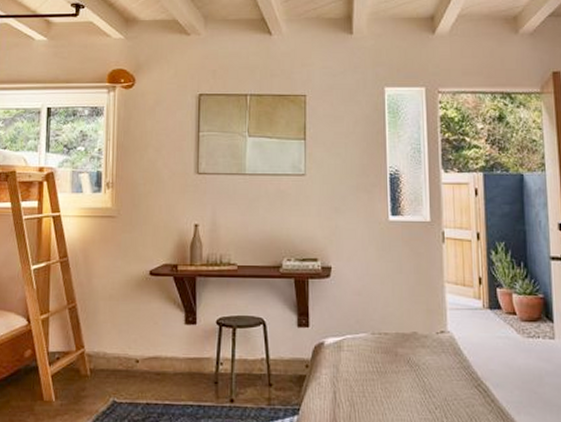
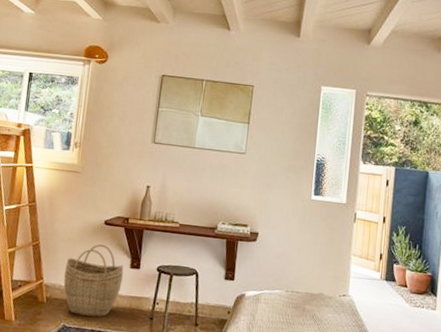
woven basket: none [108,299,178,387] -> present [63,244,124,318]

